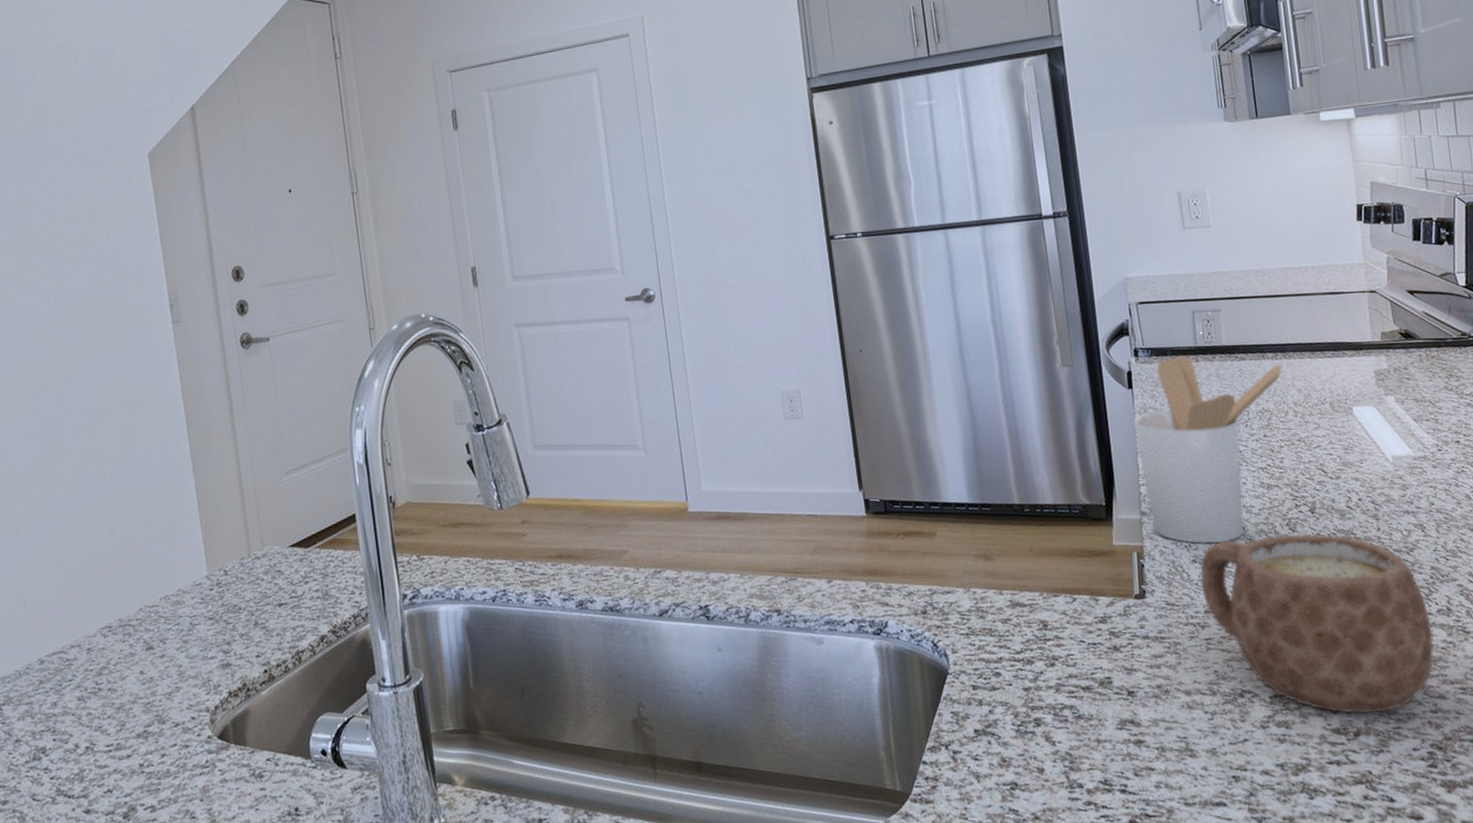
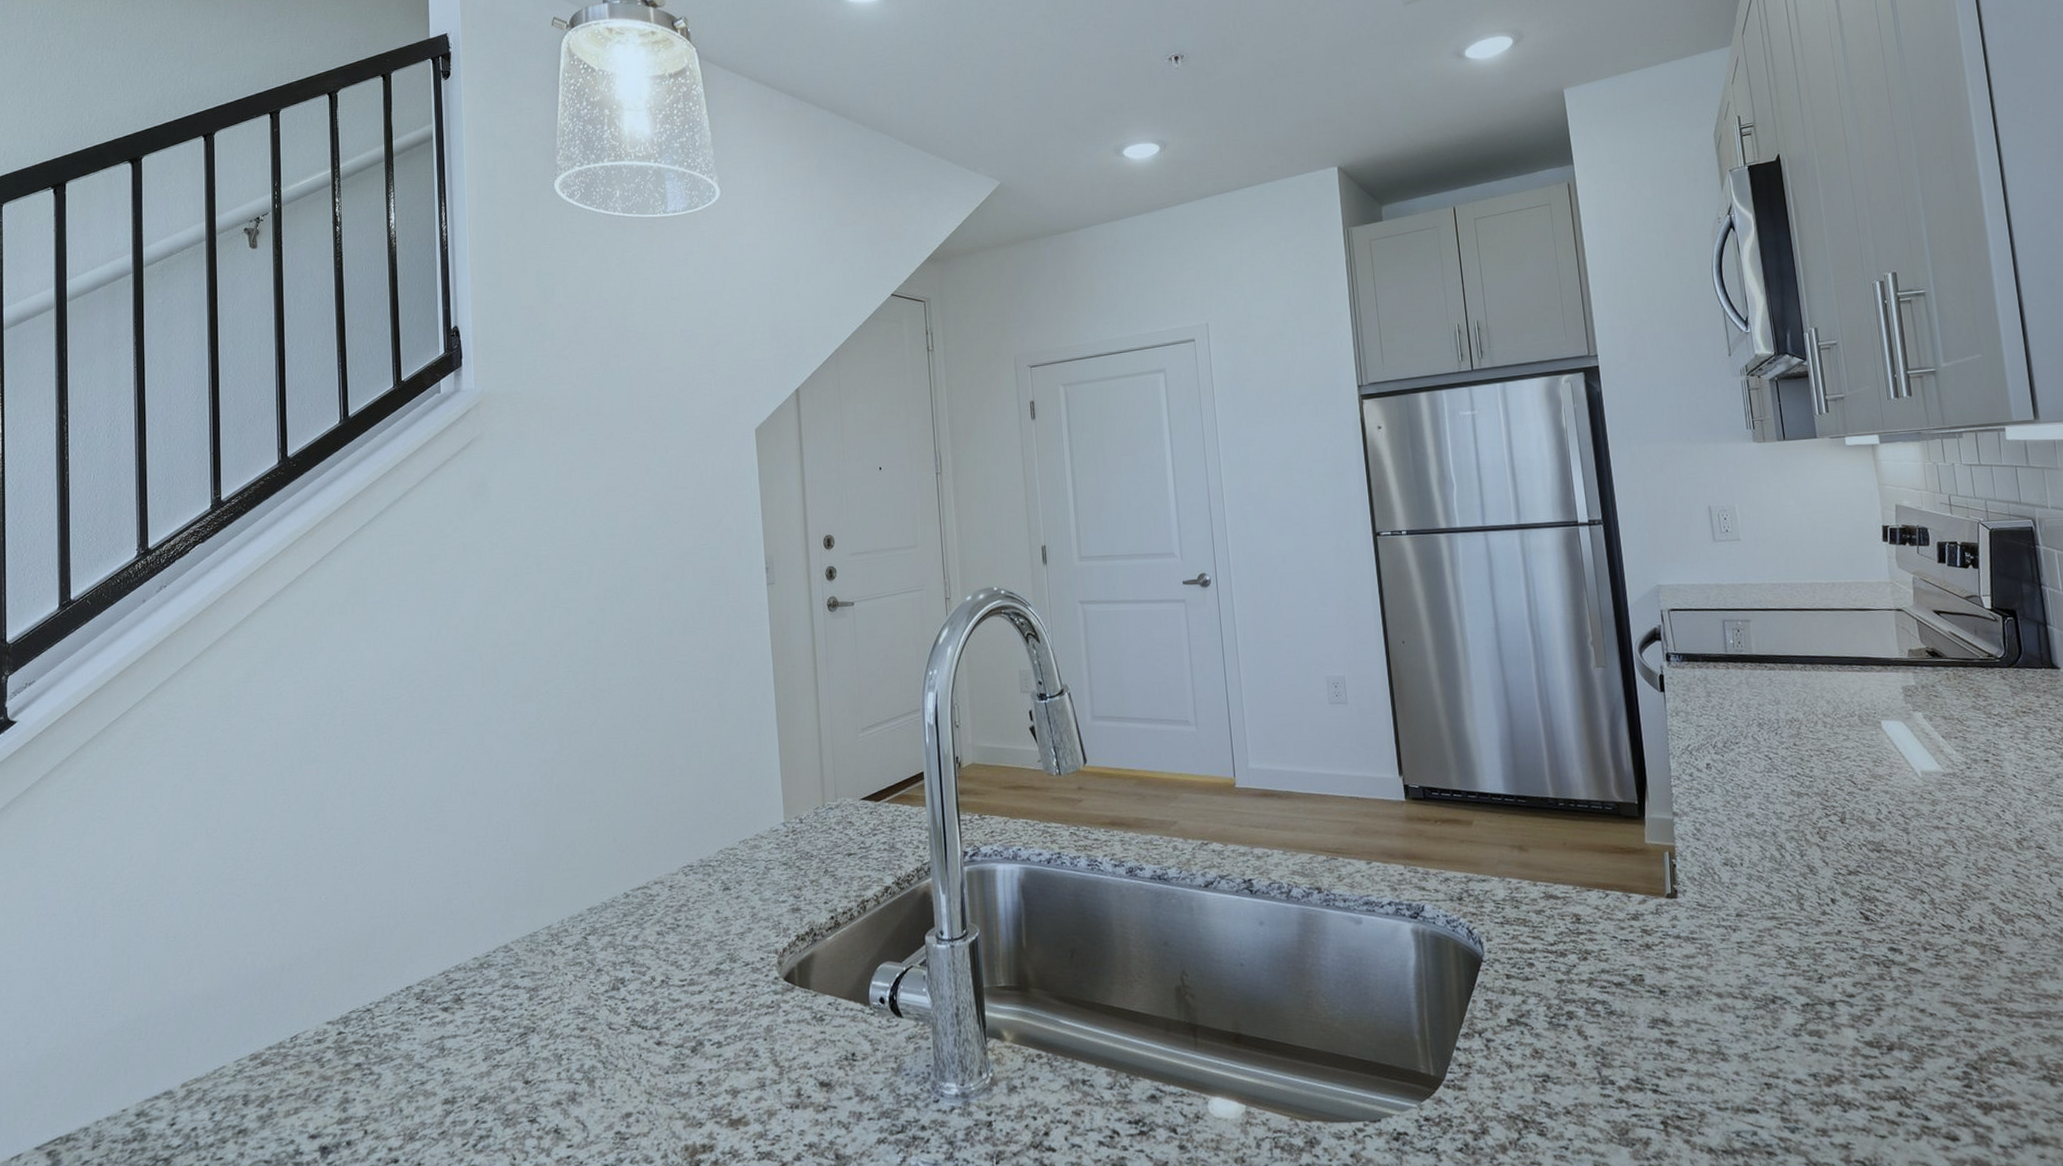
utensil holder: present [1133,356,1283,545] -> none [1665,663,1812,849]
mug: present [1200,533,1434,714] -> none [1731,843,1967,1029]

